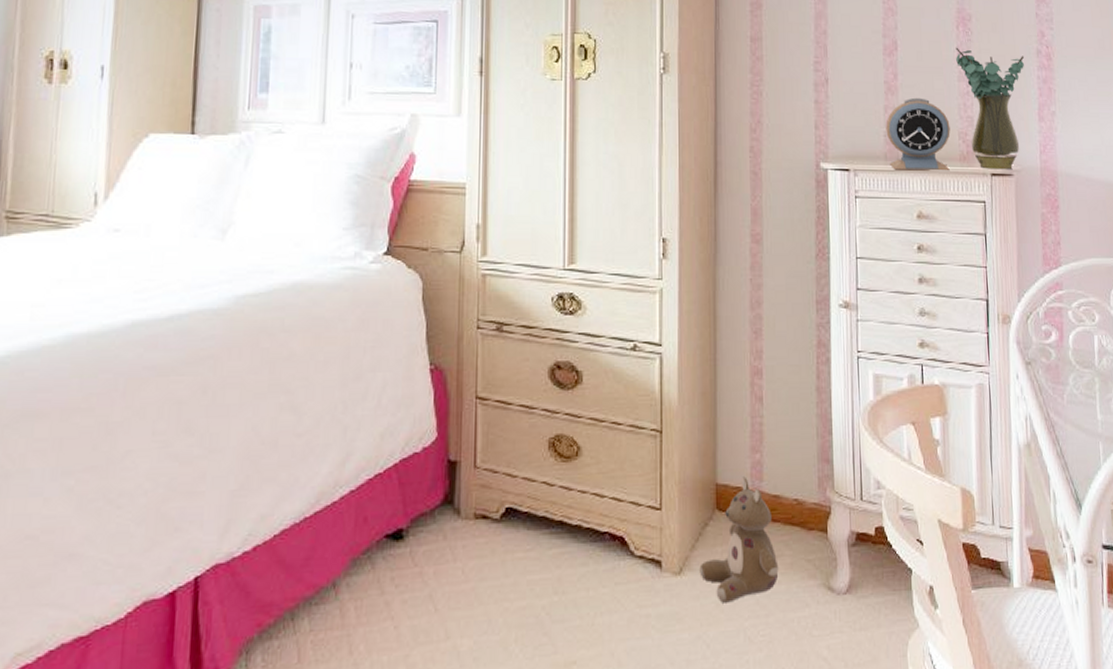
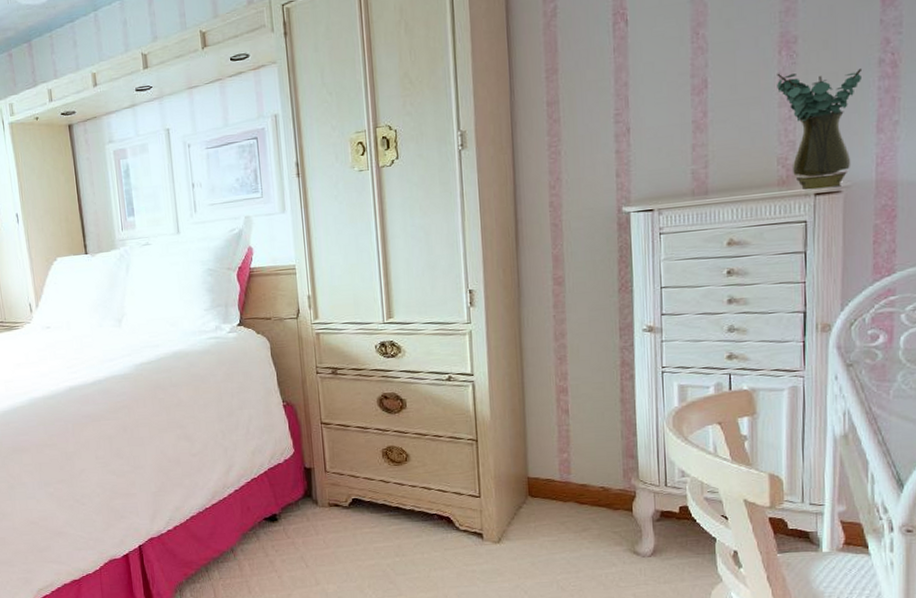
stuffed bear: present [699,476,779,603] -> none [516,471,587,563]
alarm clock: present [886,97,950,171] -> none [693,130,768,204]

